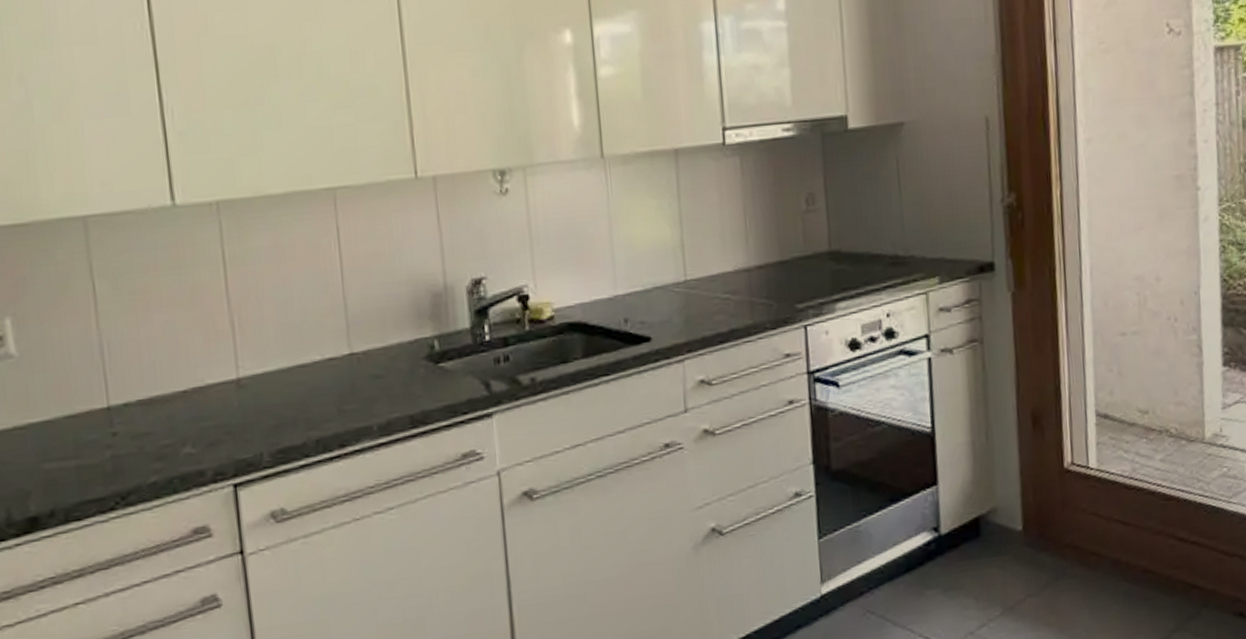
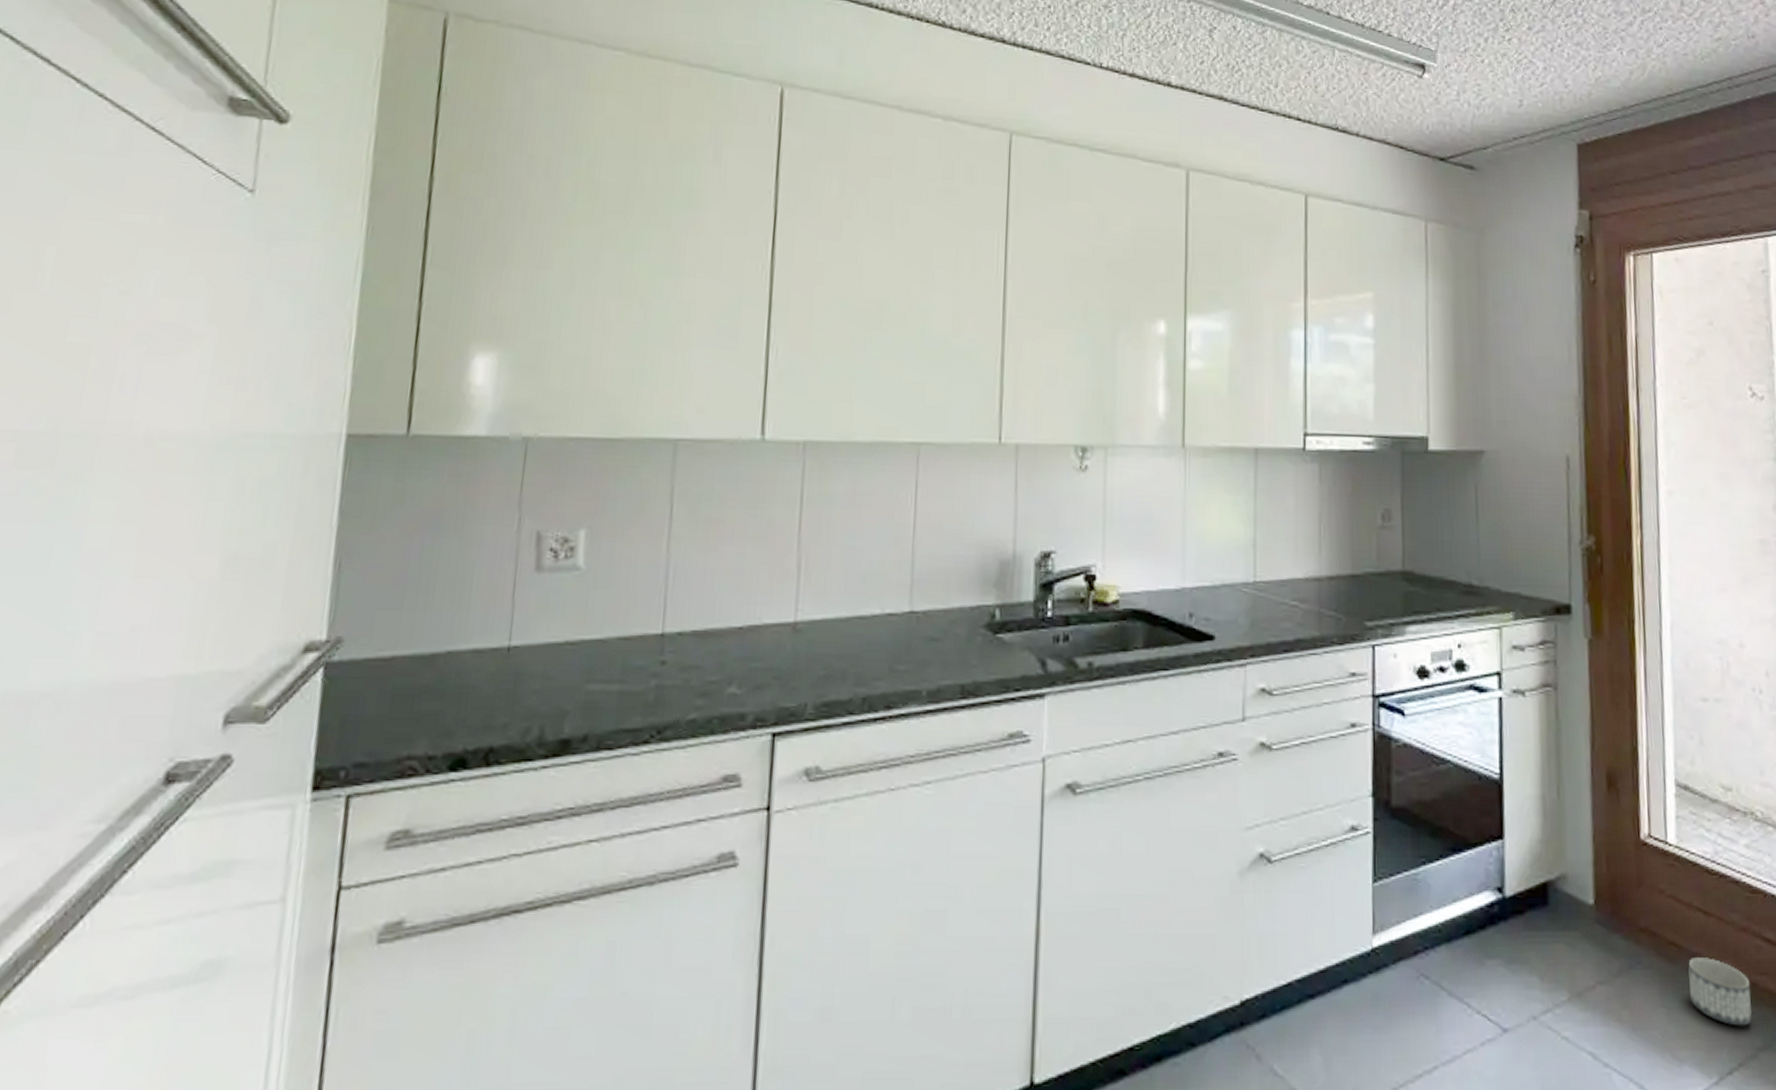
planter: none [1109,561,1166,615] -> present [1688,958,1752,1026]

